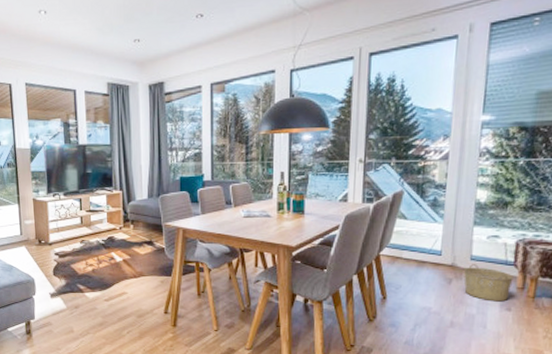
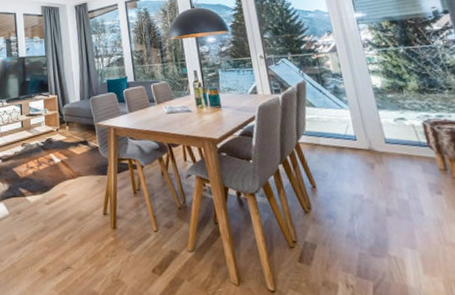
basket: present [463,264,514,302] -> none [381,147,435,185]

